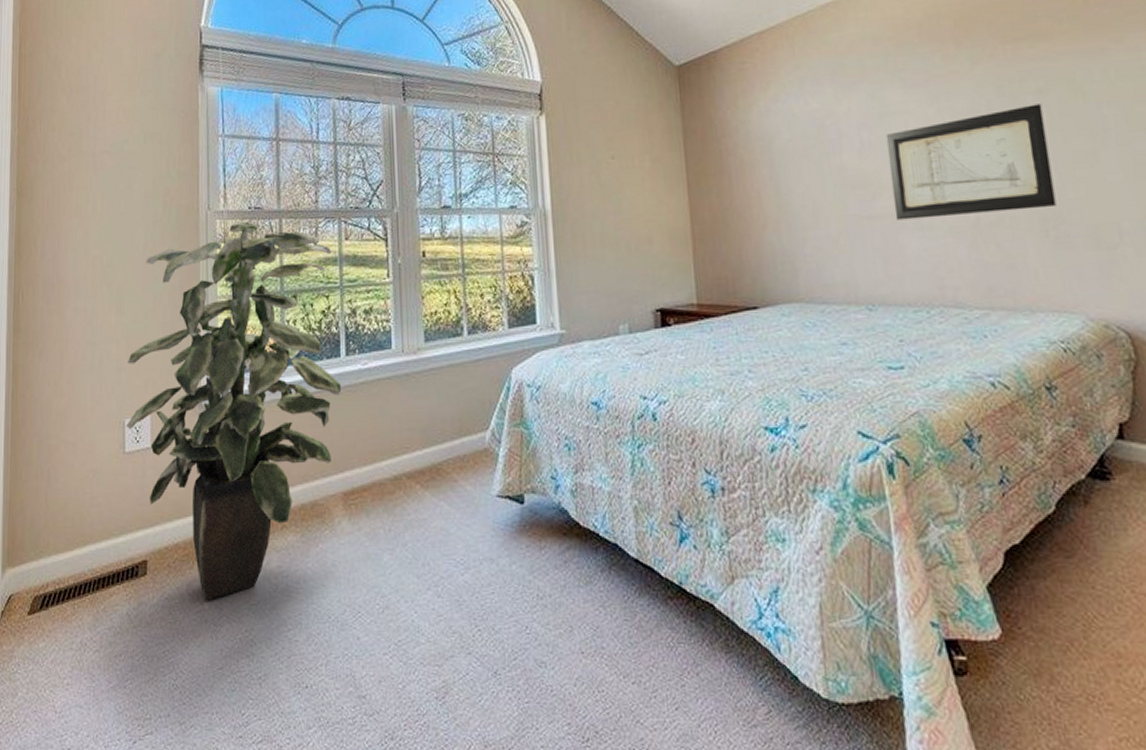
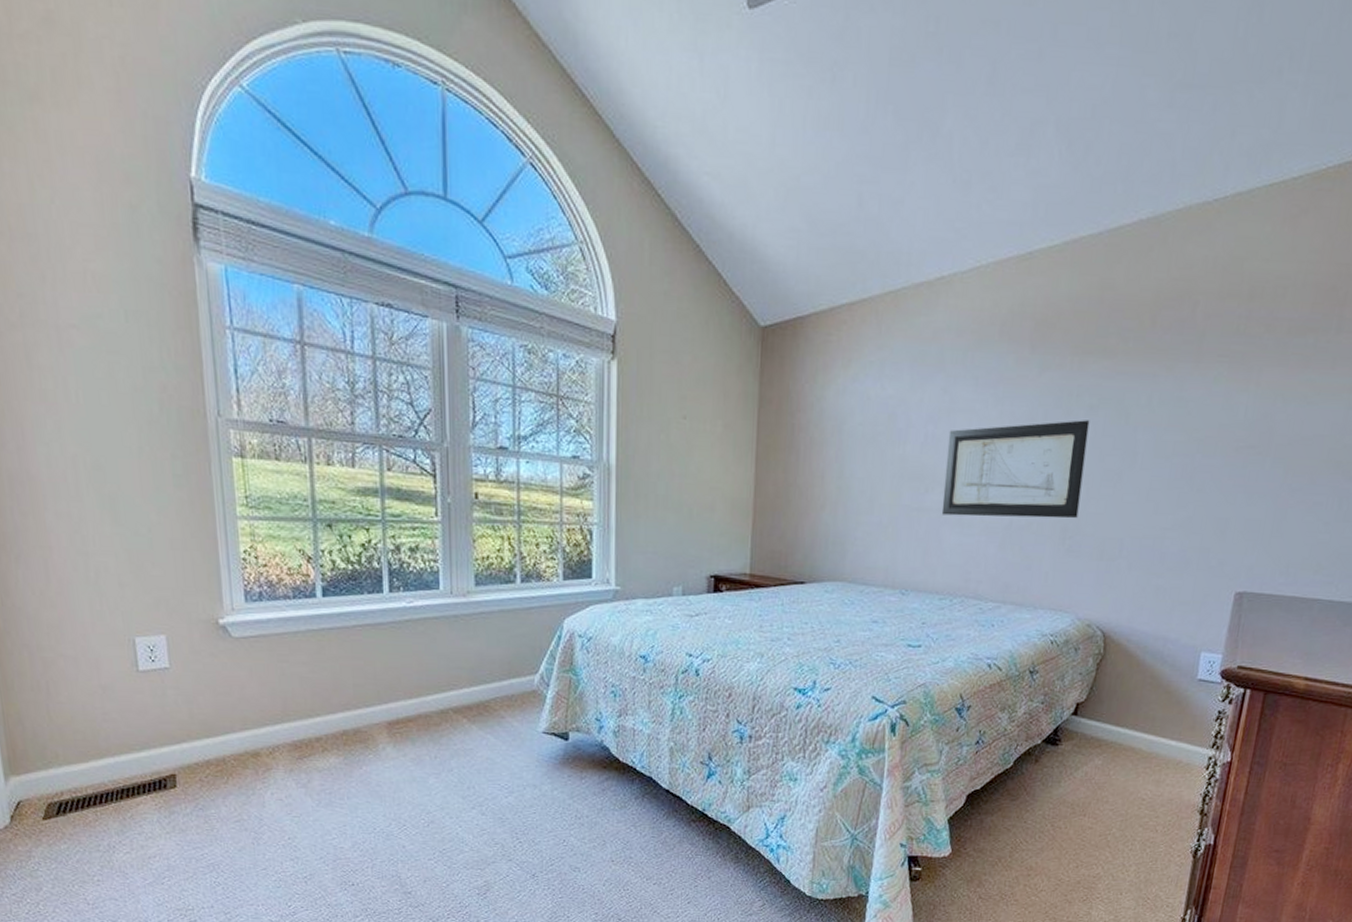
indoor plant: present [126,221,342,601] -> none [132,435,385,812]

